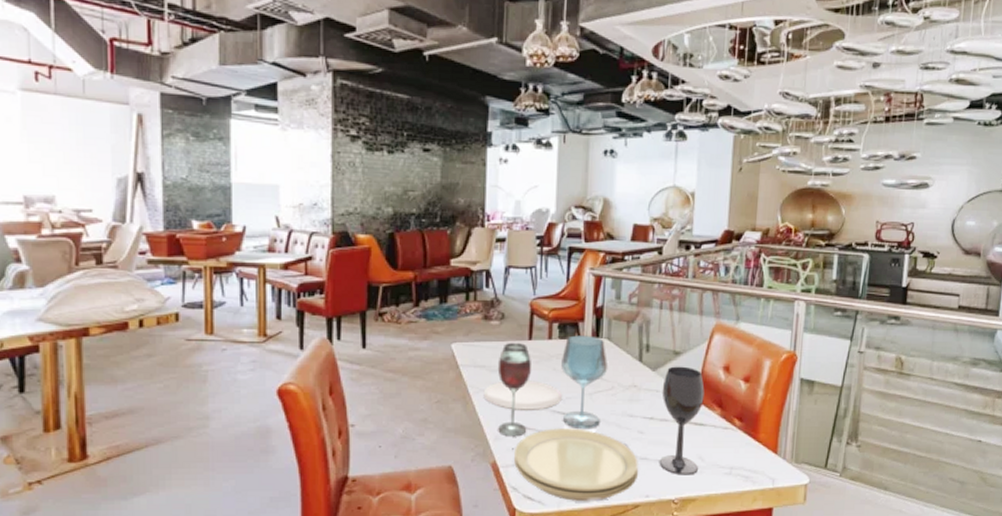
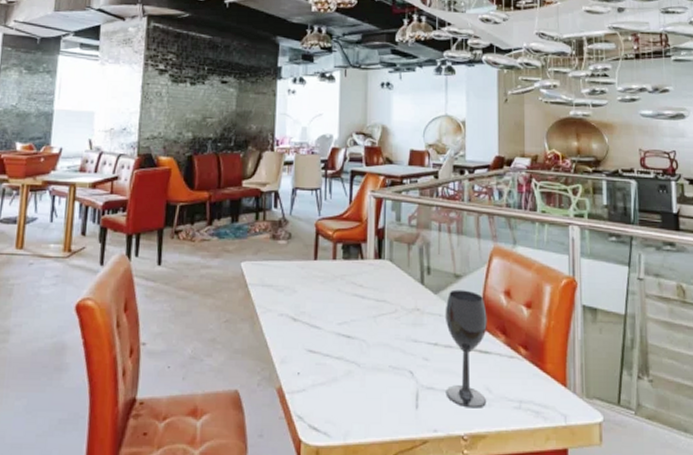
plate: present [483,380,563,412] -> none [270,301,348,334]
wineglass: present [497,343,531,437] -> none [284,263,317,361]
plate: present [513,428,639,502] -> none [299,352,426,435]
wine glass: present [560,335,608,428] -> none [344,256,391,353]

